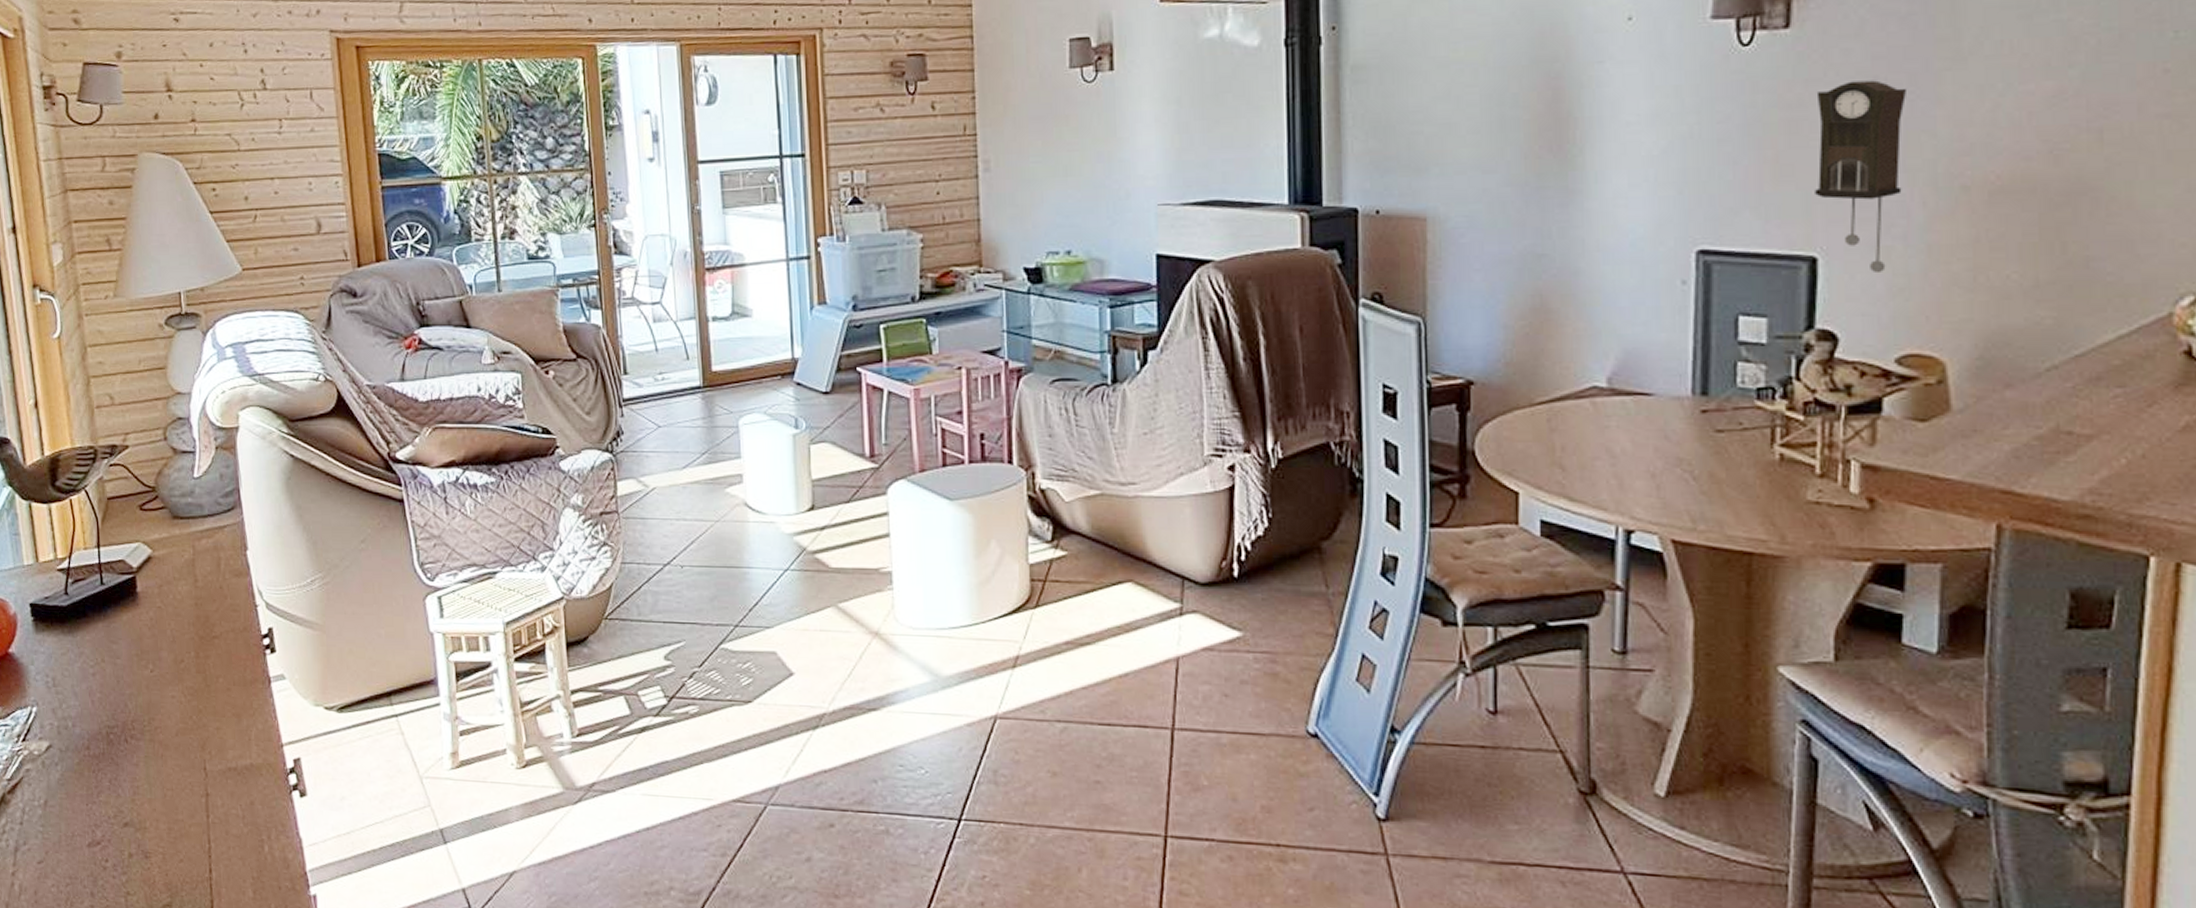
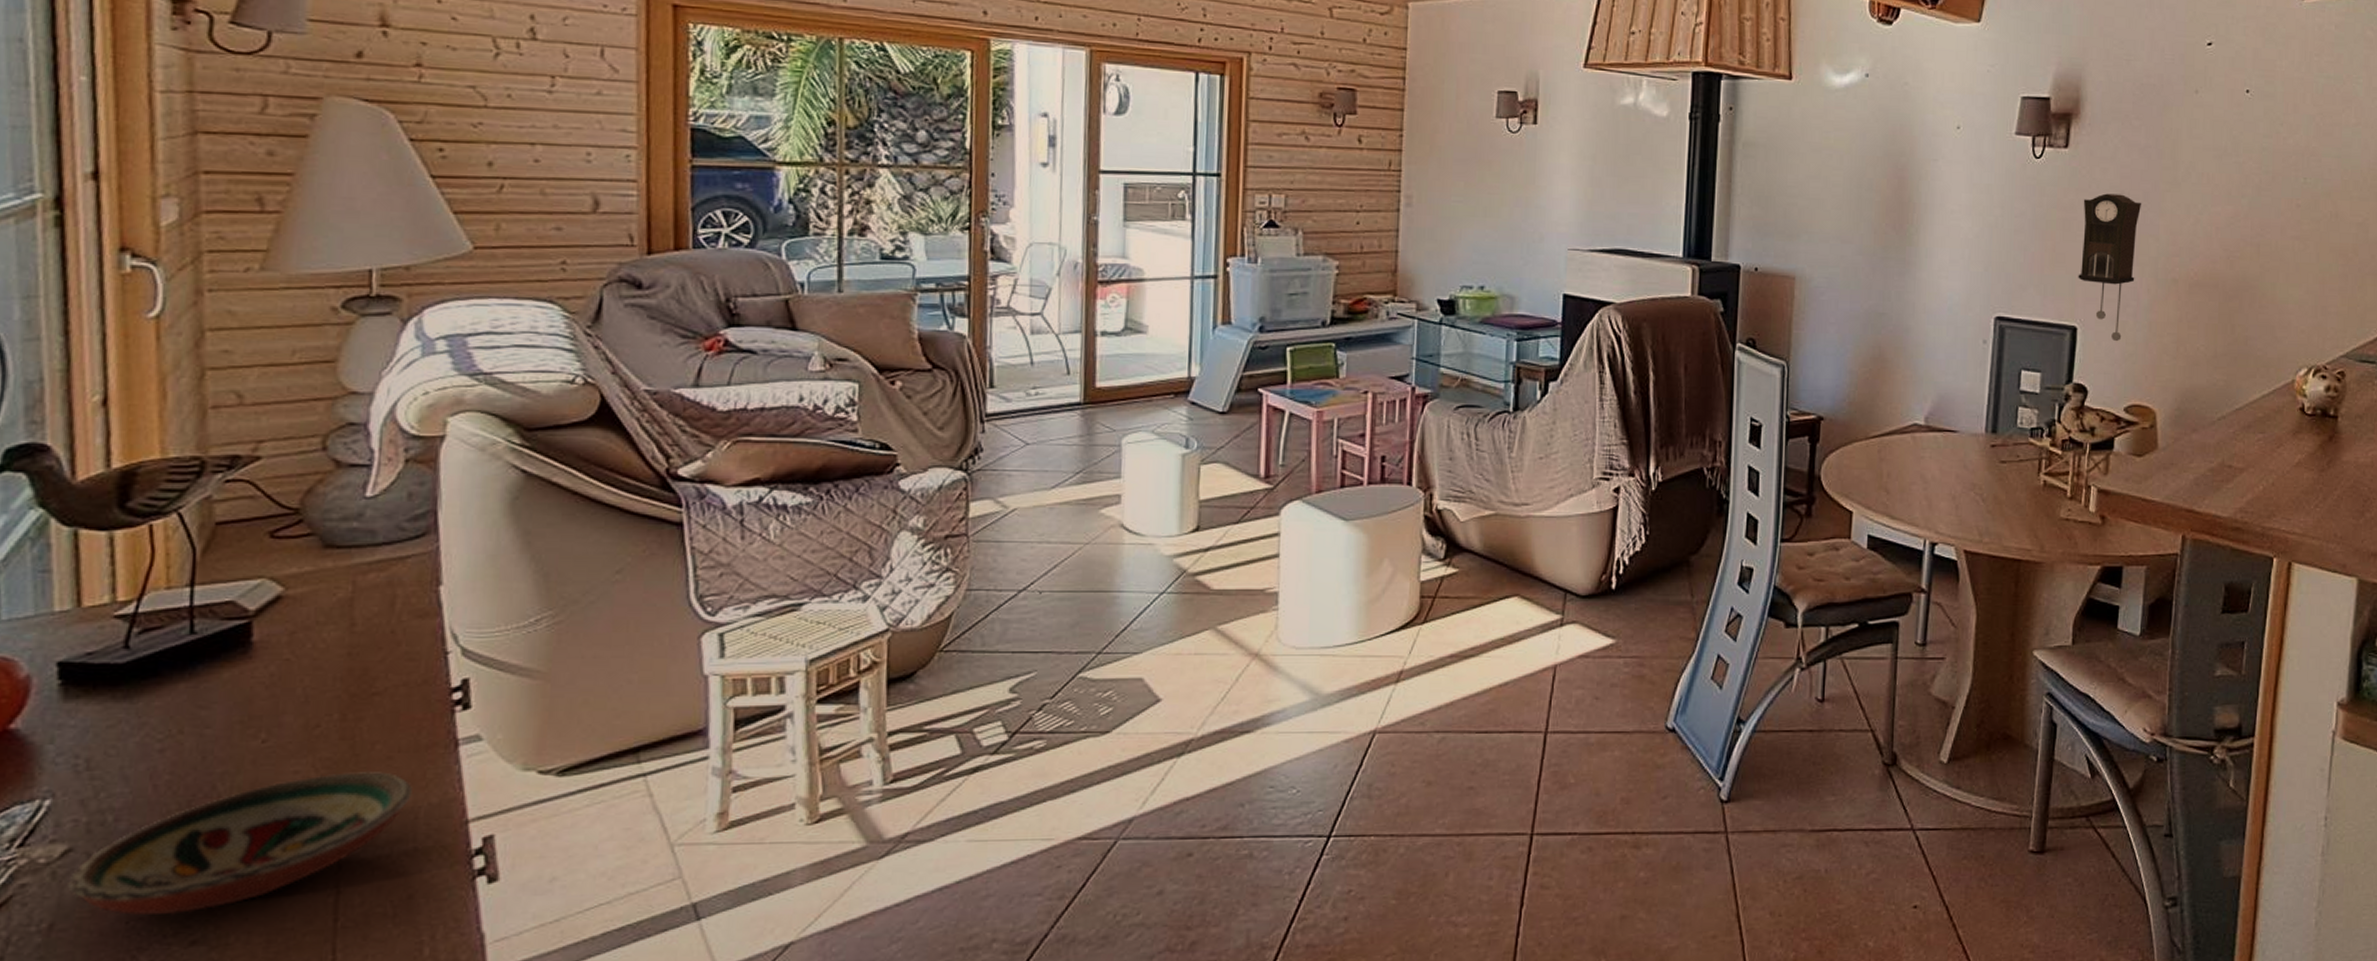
decorative bowl: none [51,698,245,802] -> present [67,770,412,915]

